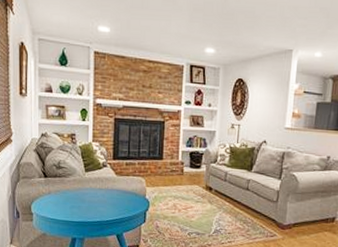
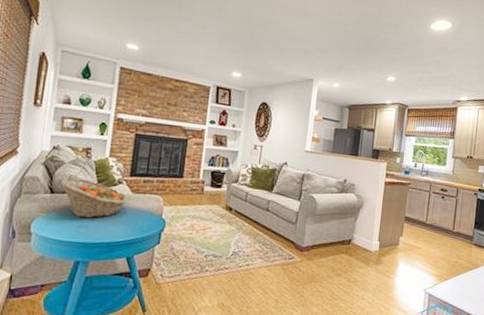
fruit basket: none [52,162,113,200] -> present [60,177,128,219]

